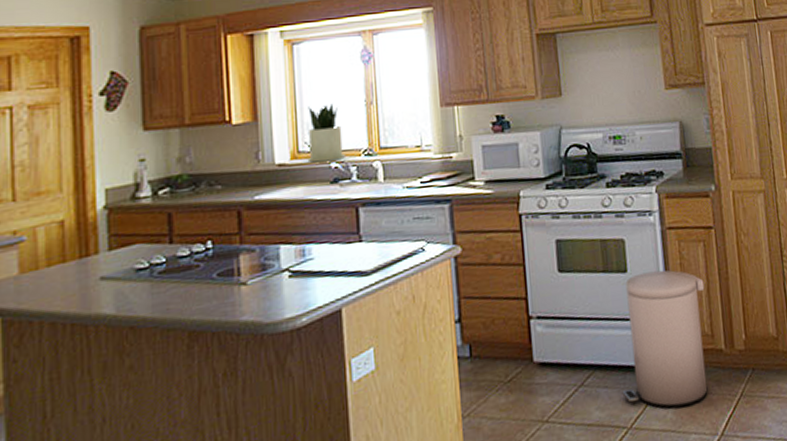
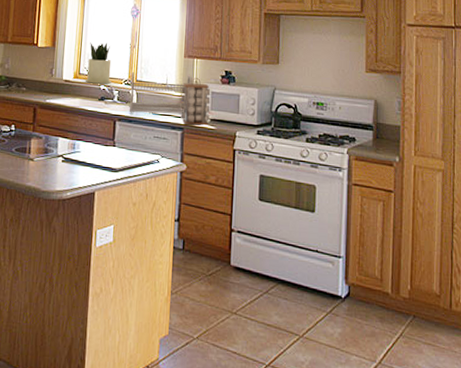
dish rack: none [371,127,455,195] -> present [129,72,192,115]
spice rack: none [441,131,484,194] -> present [180,78,211,126]
pedal bin: present [622,270,708,409] -> none [298,215,380,333]

